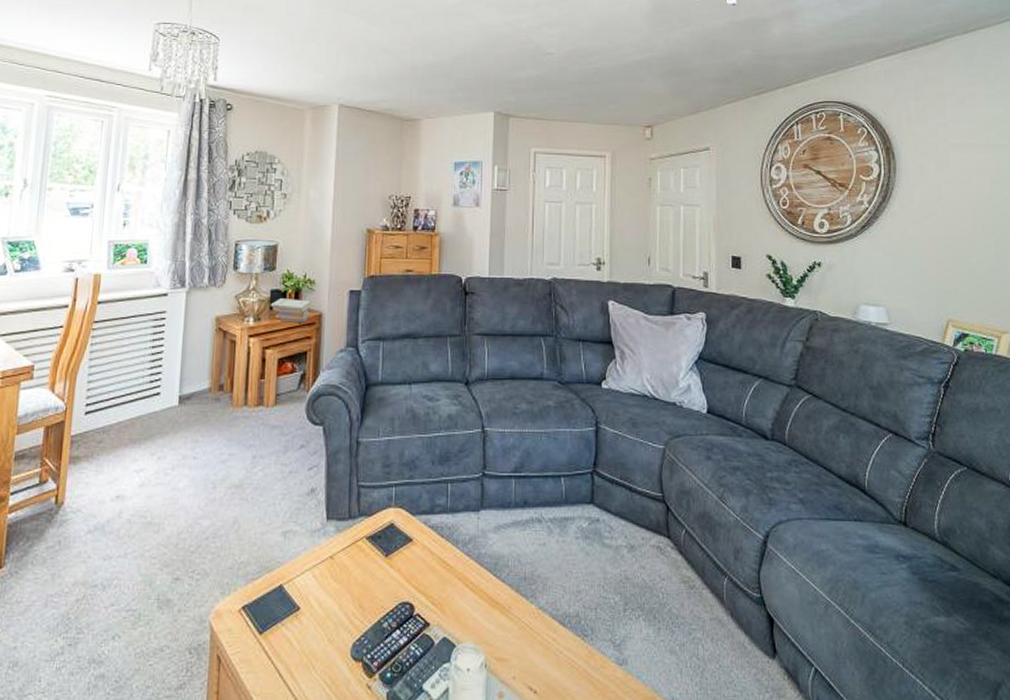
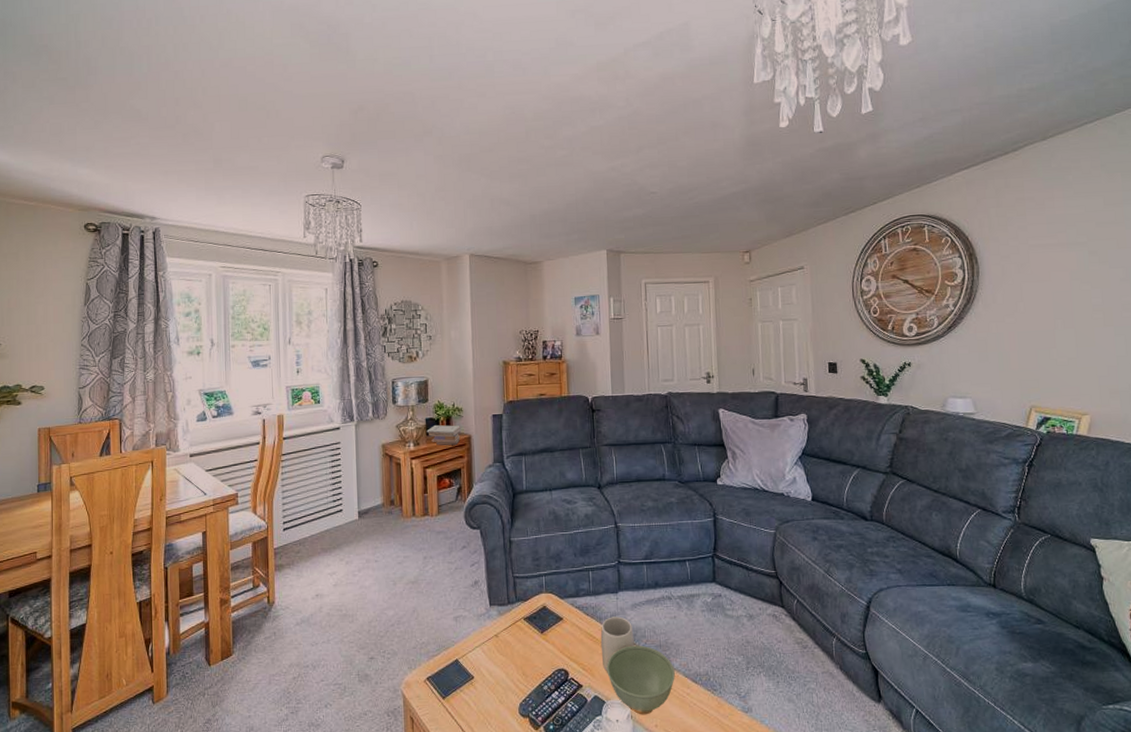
mug: none [455,539,495,608] -> present [600,615,634,672]
bowl: none [460,576,540,664] -> present [606,645,675,715]

